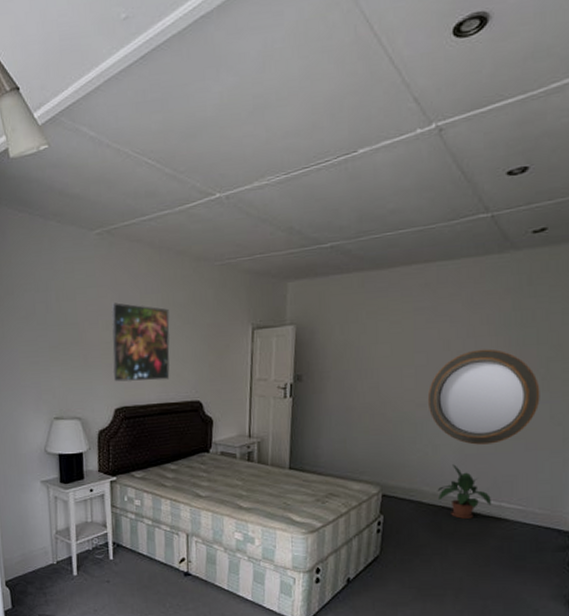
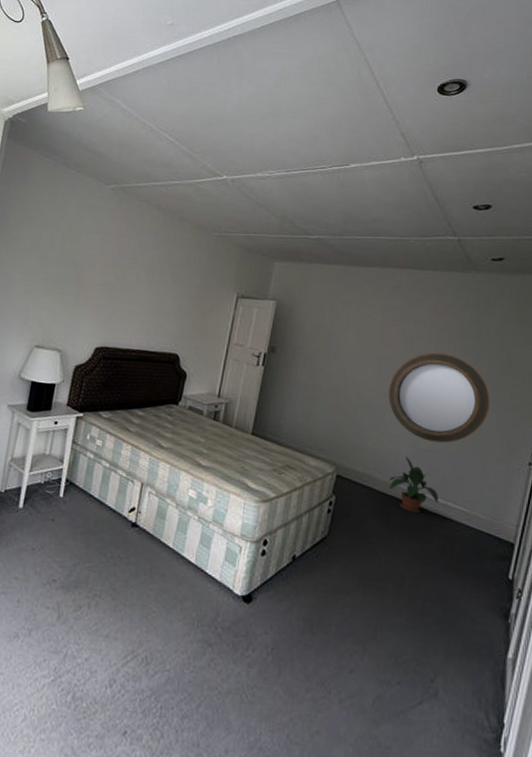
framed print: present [111,302,170,382] -> none [100,251,164,329]

